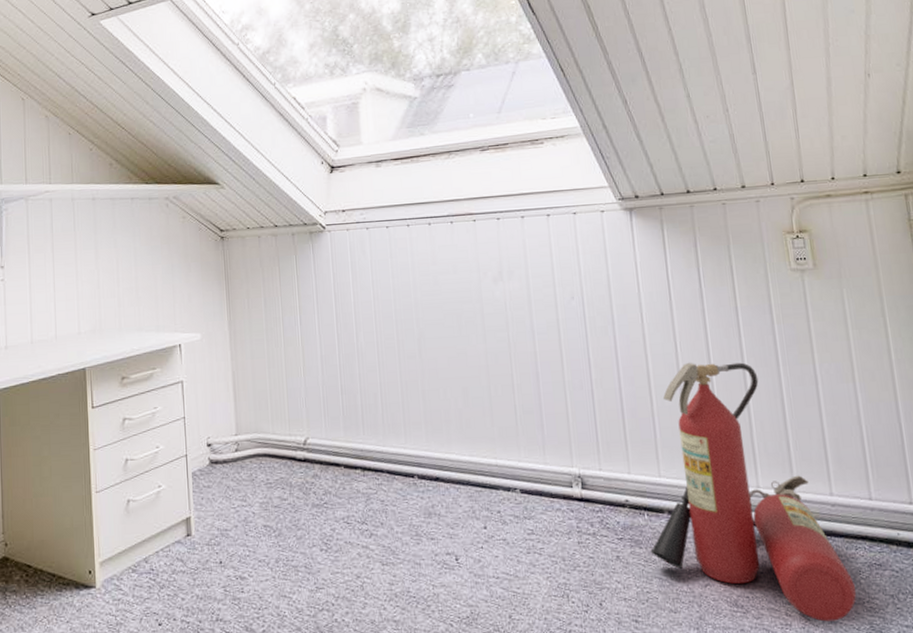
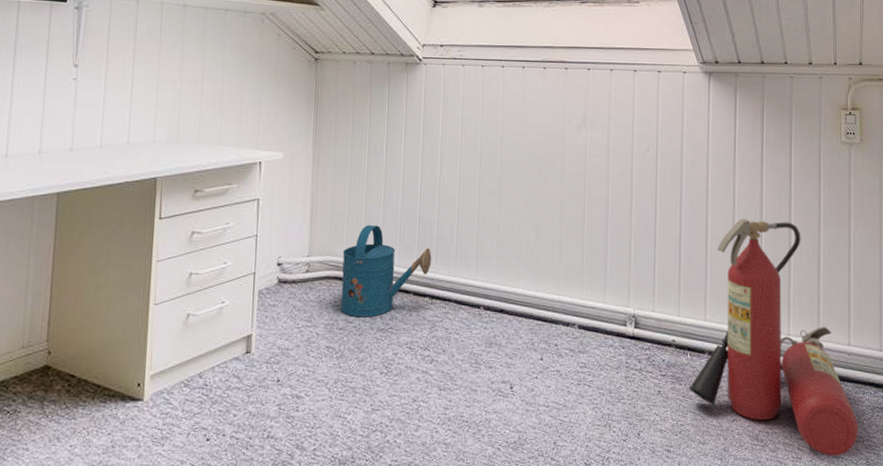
watering can: none [269,398,359,494] -> present [340,224,432,318]

